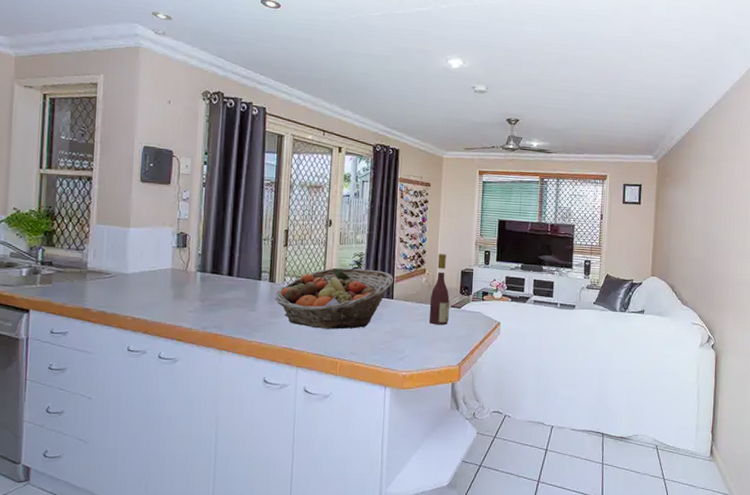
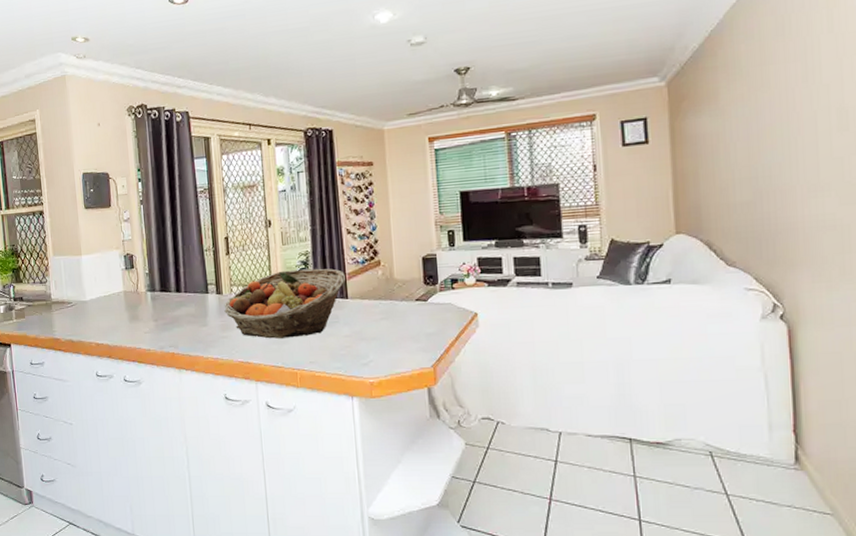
wine bottle: present [428,254,450,325] -> none [389,241,415,323]

